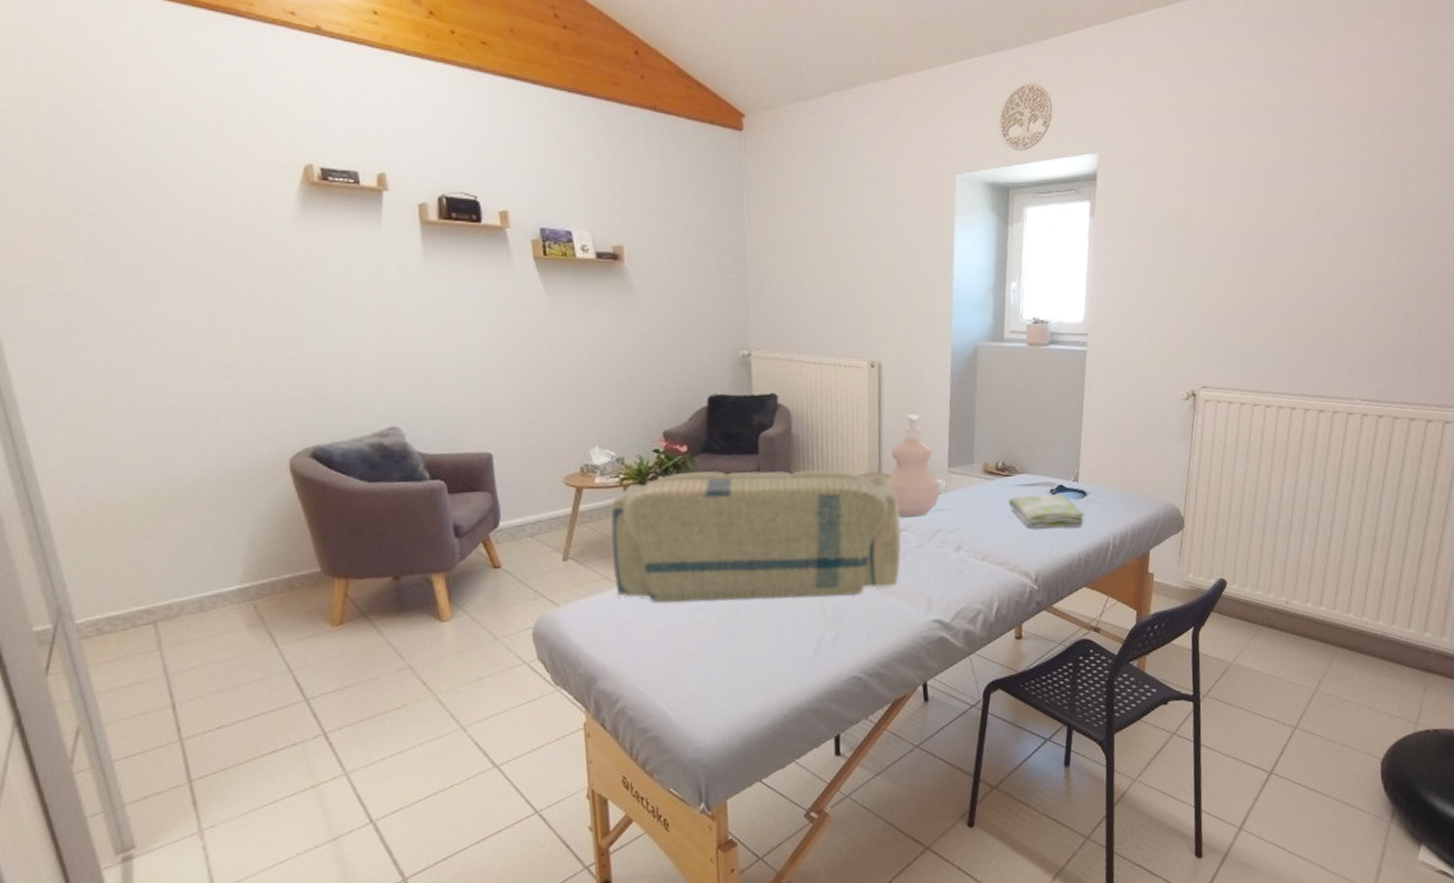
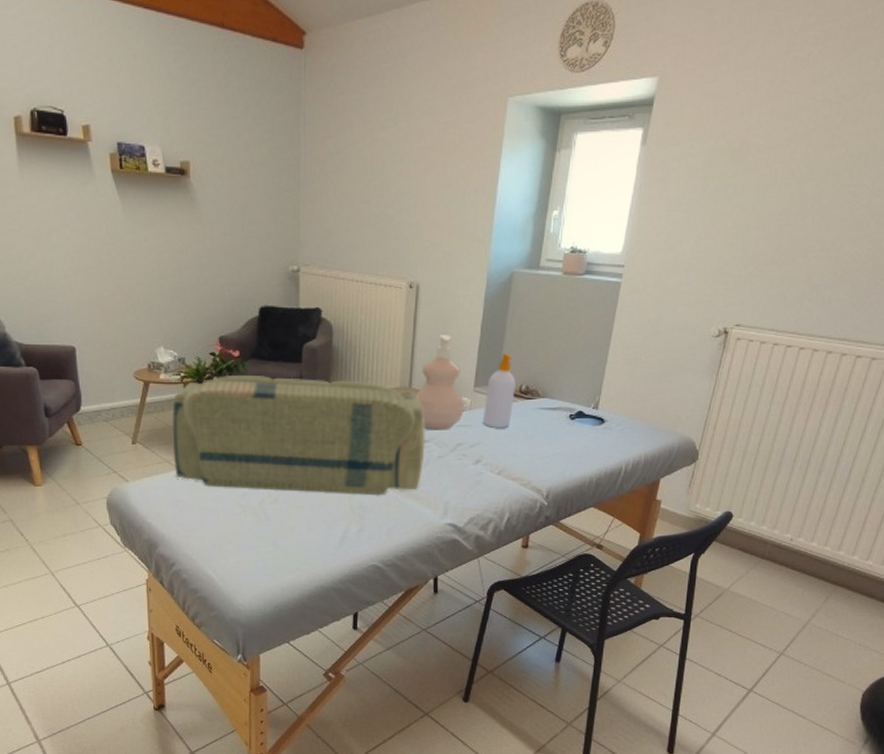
soap bottle: none [960,429,992,510] -> present [483,353,516,429]
towel: present [1008,494,1086,528] -> none [527,418,601,452]

